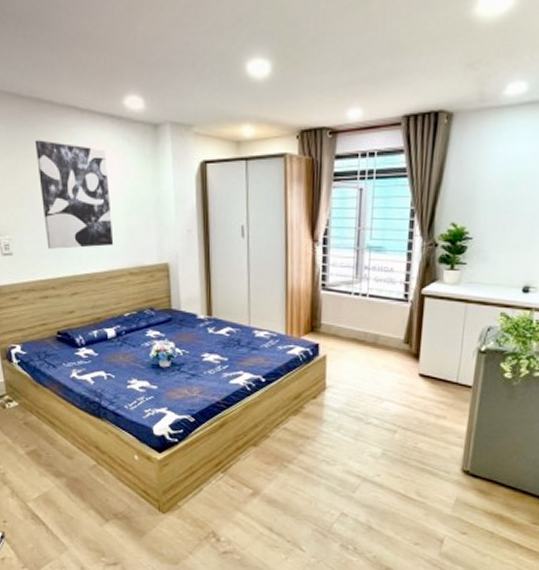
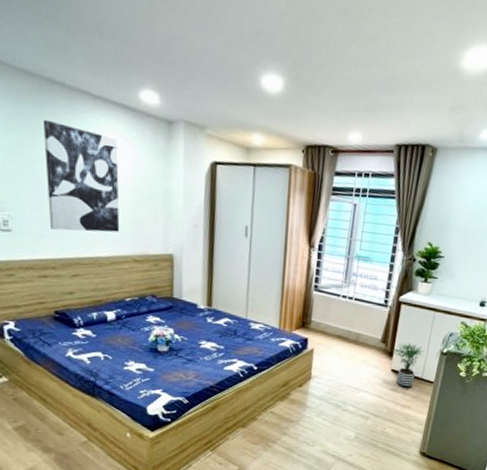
potted plant: none [418,342,458,395] -> present [392,343,425,388]

